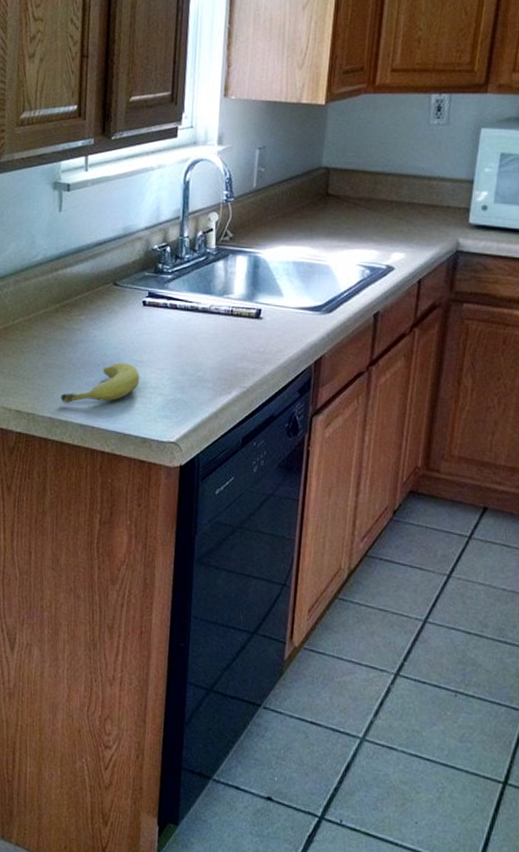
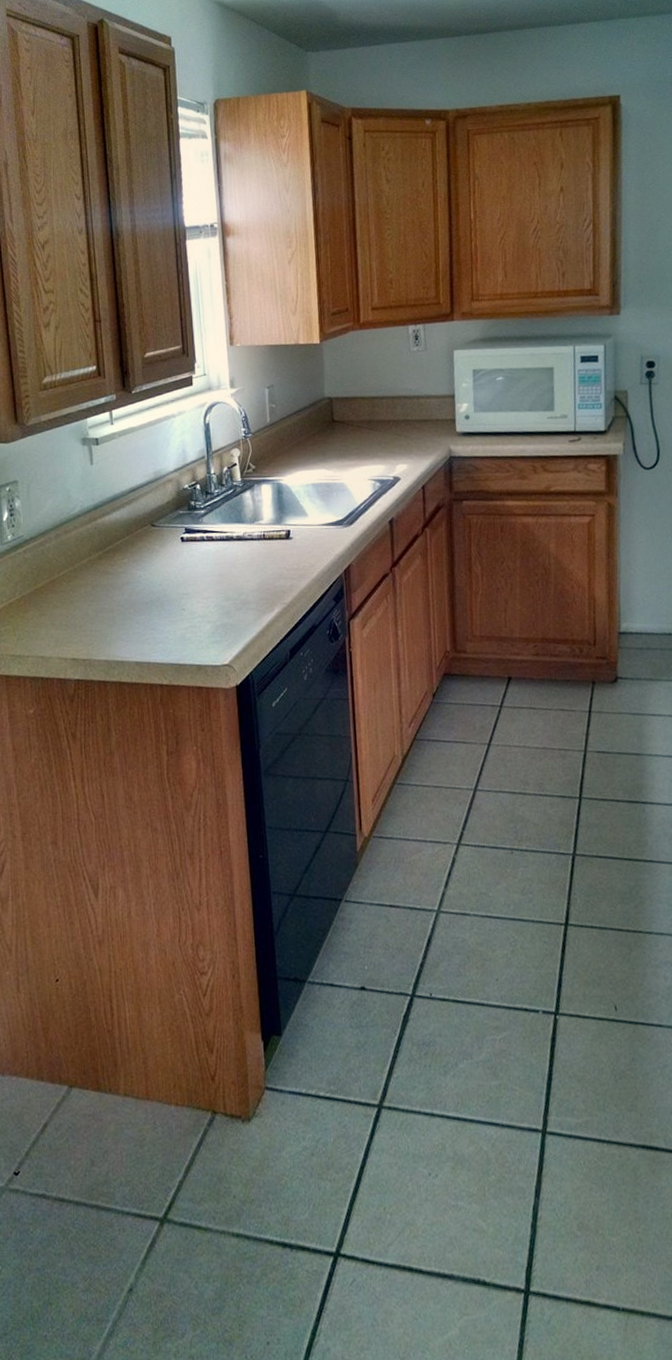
fruit: present [60,362,140,404] -> none [114,597,188,645]

